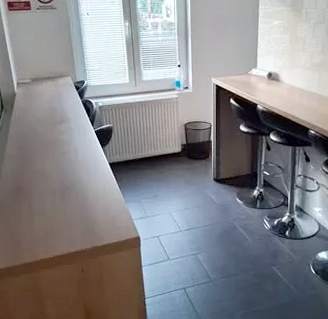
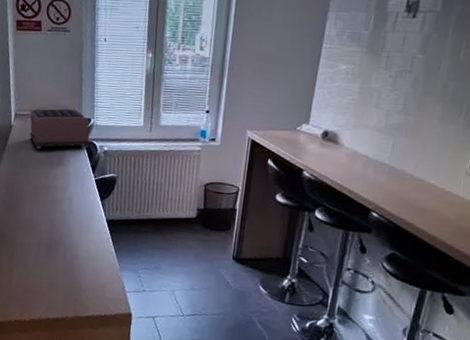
toaster: none [31,74,86,111] -> present [30,109,90,149]

